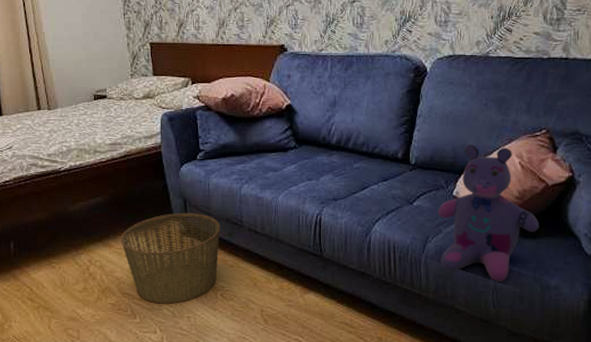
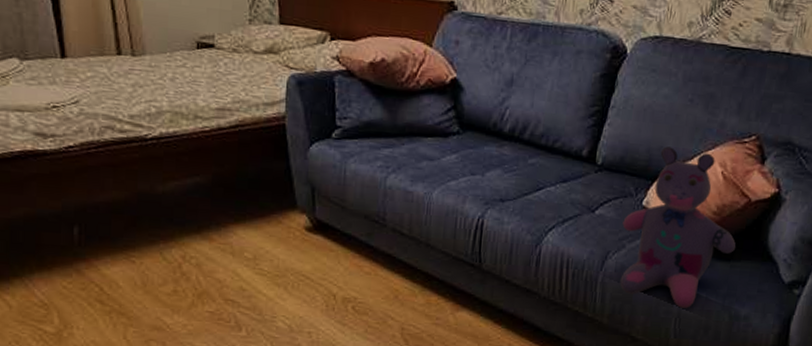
basket: present [121,213,220,304] -> none [226,203,357,316]

